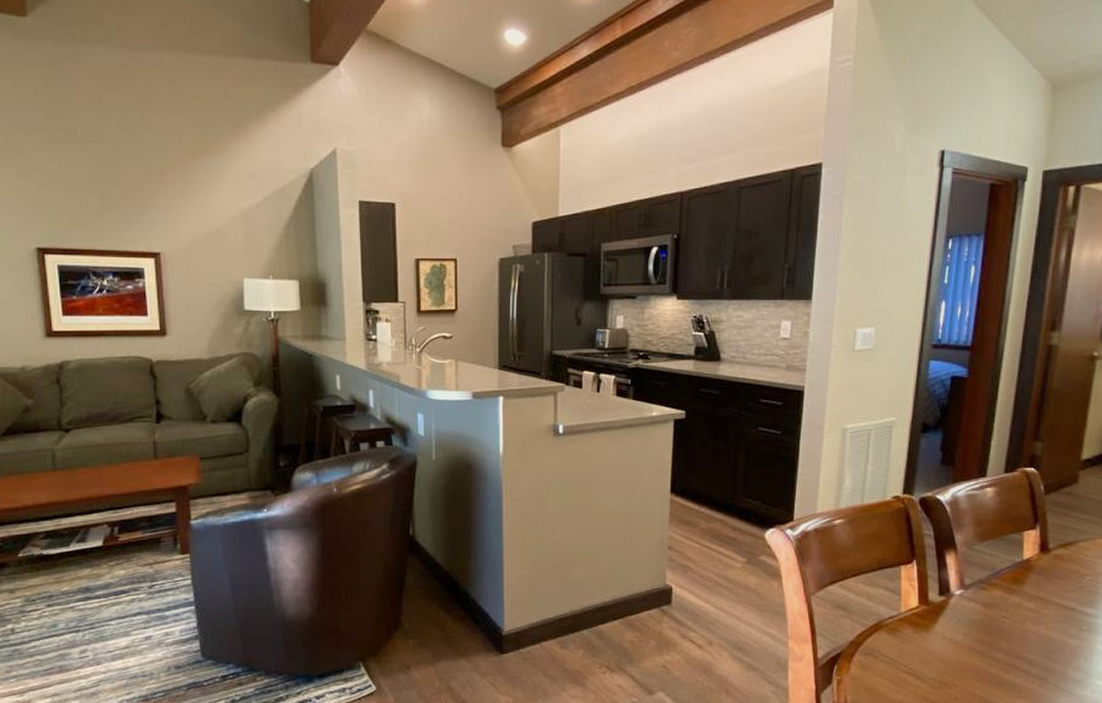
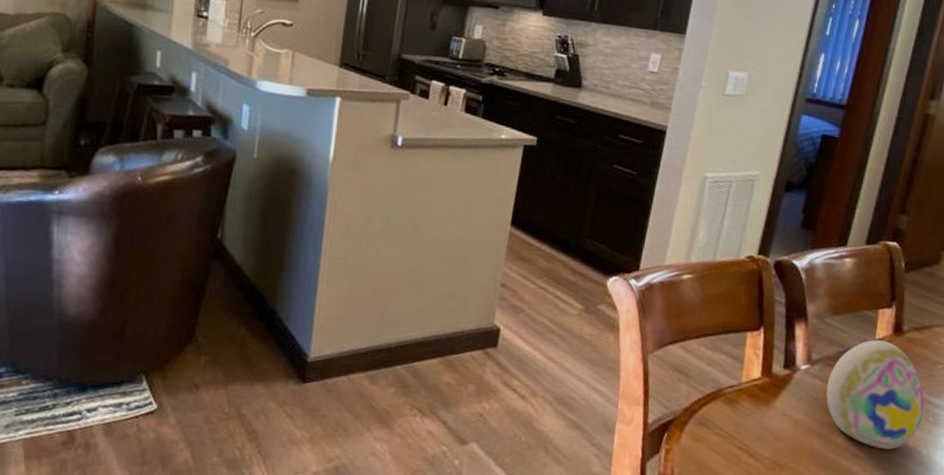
decorative egg: none [982,560,1077,660] -> present [826,340,925,450]

